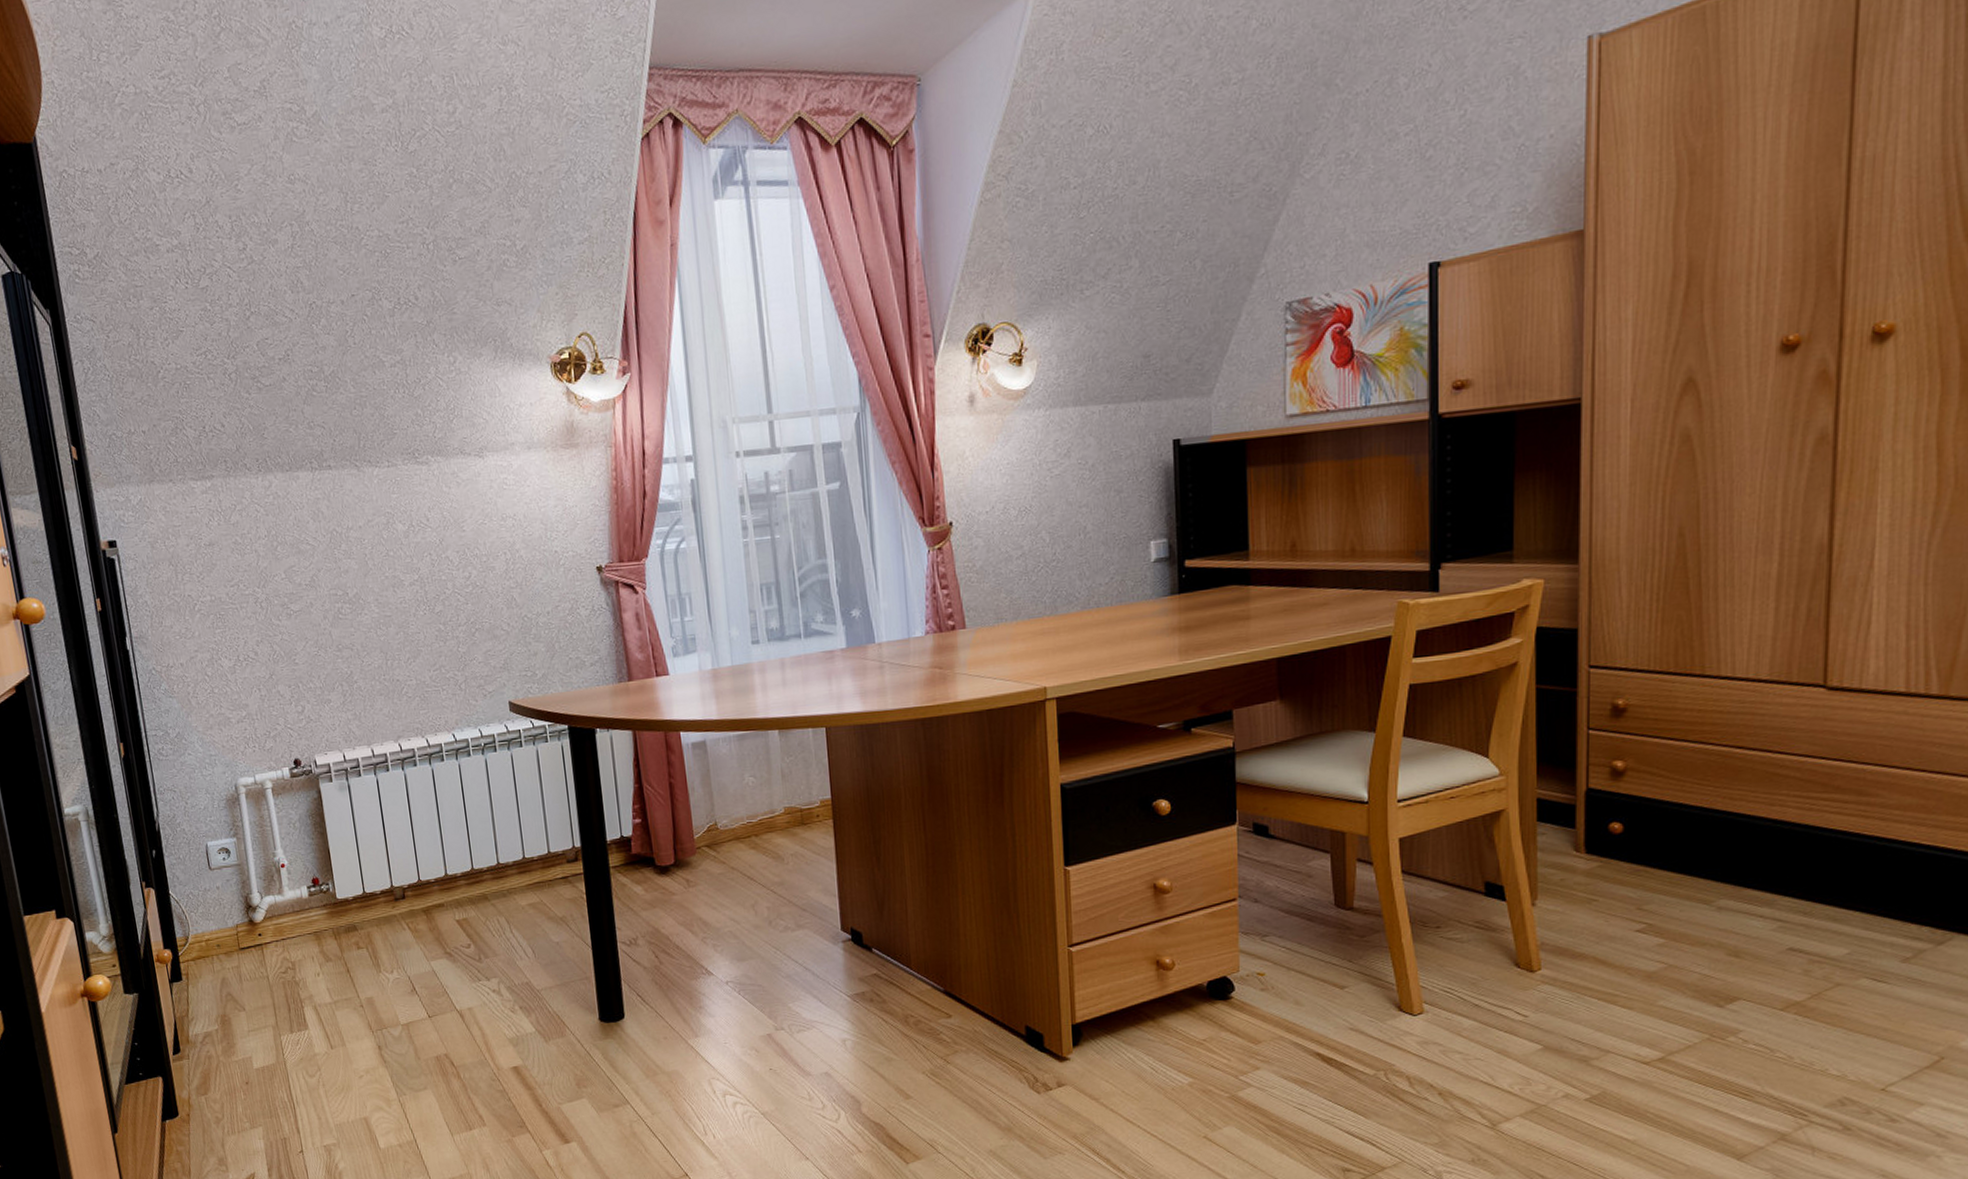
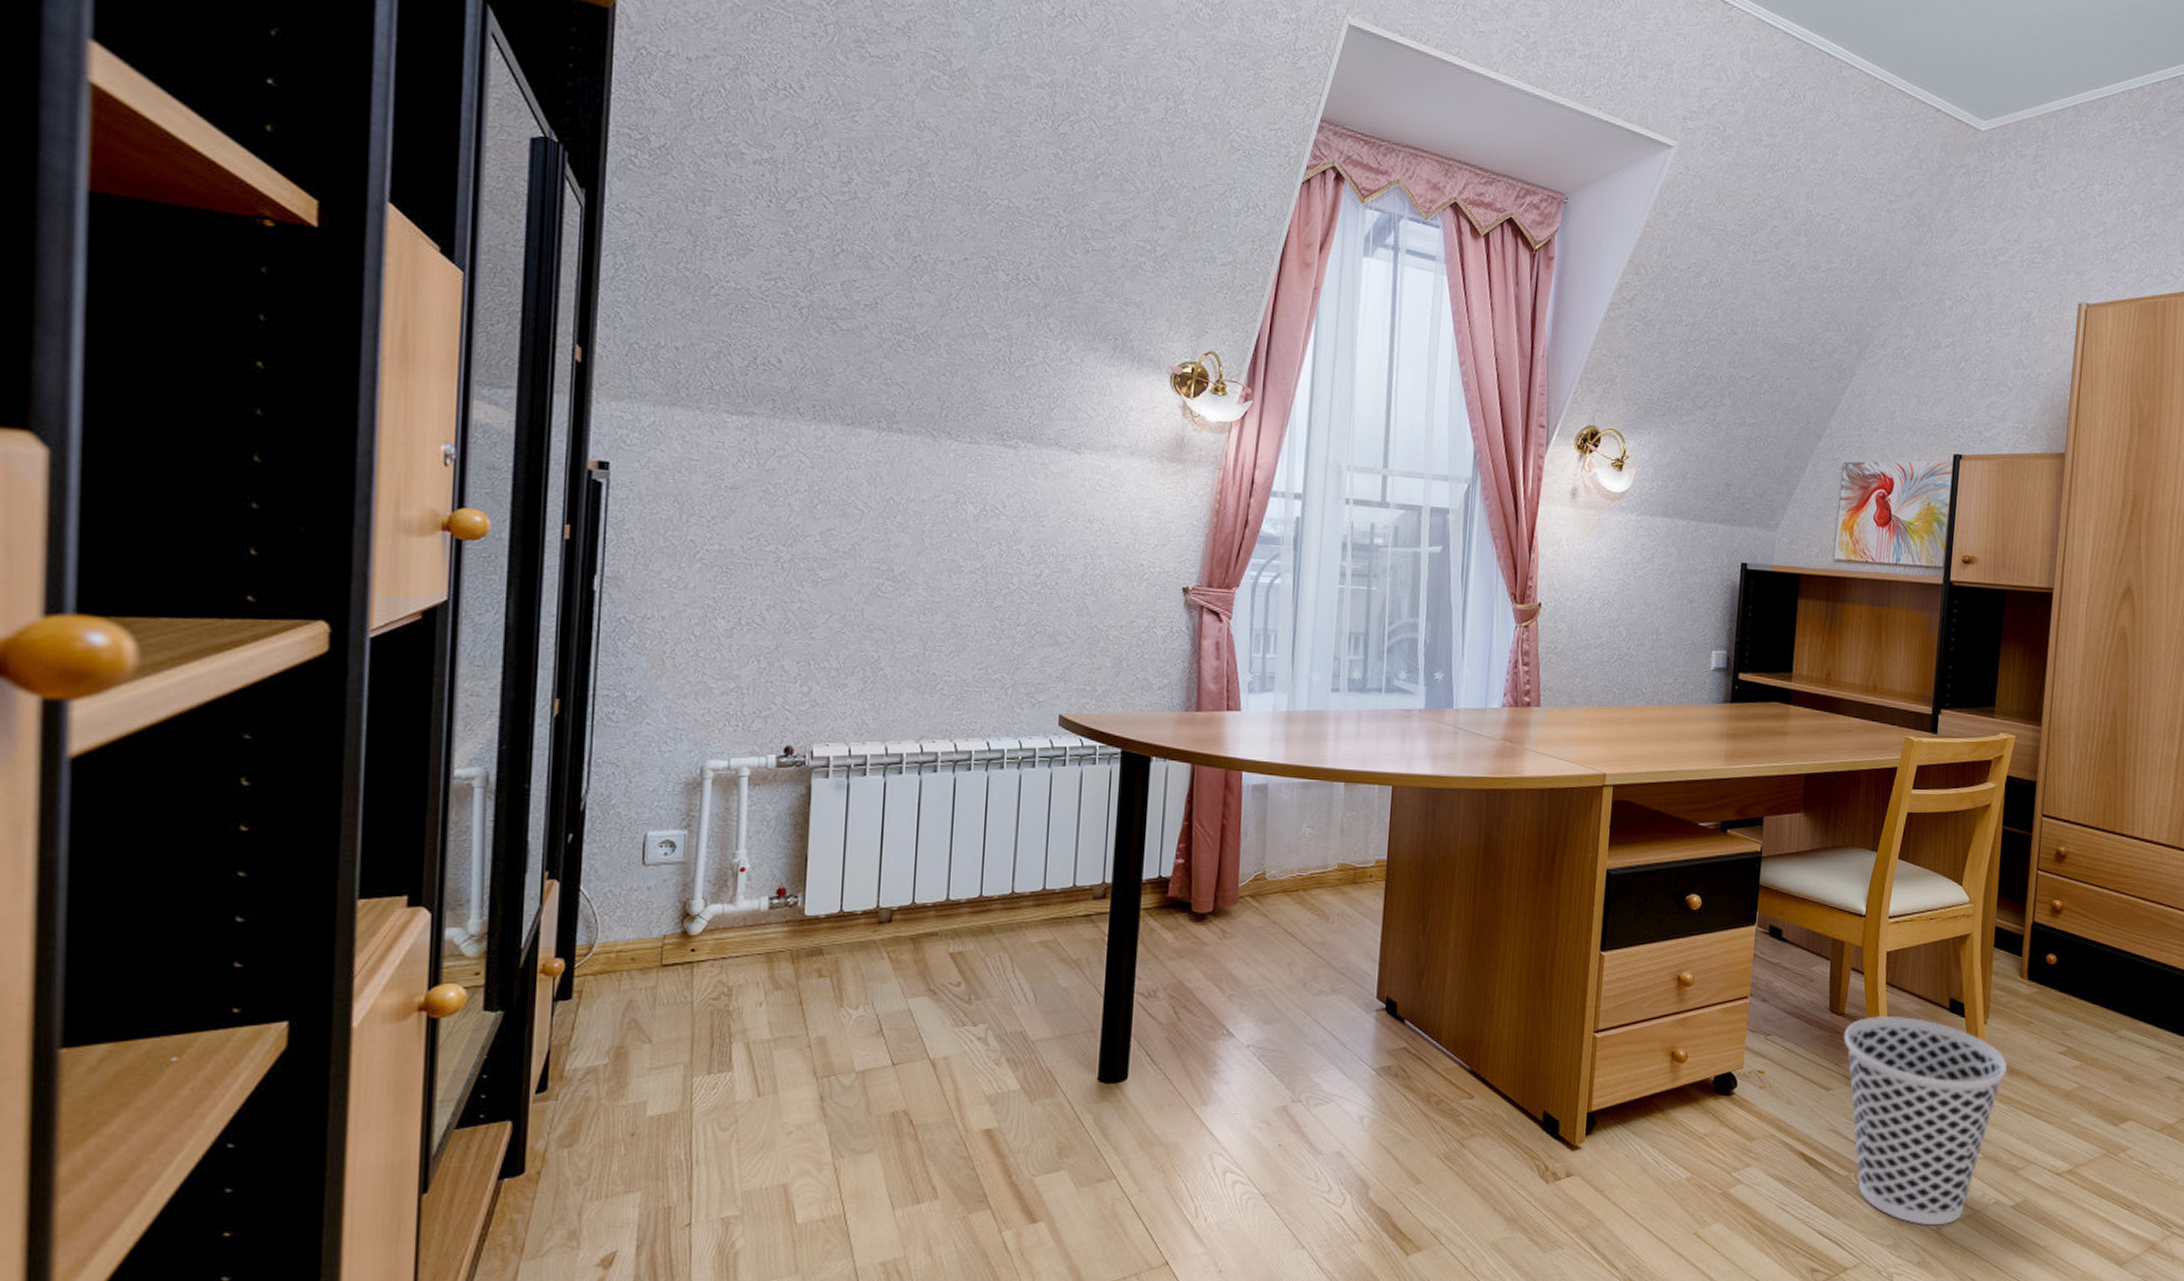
wastebasket: none [1355,905,1567,1122] -> present [1844,1015,2008,1226]

